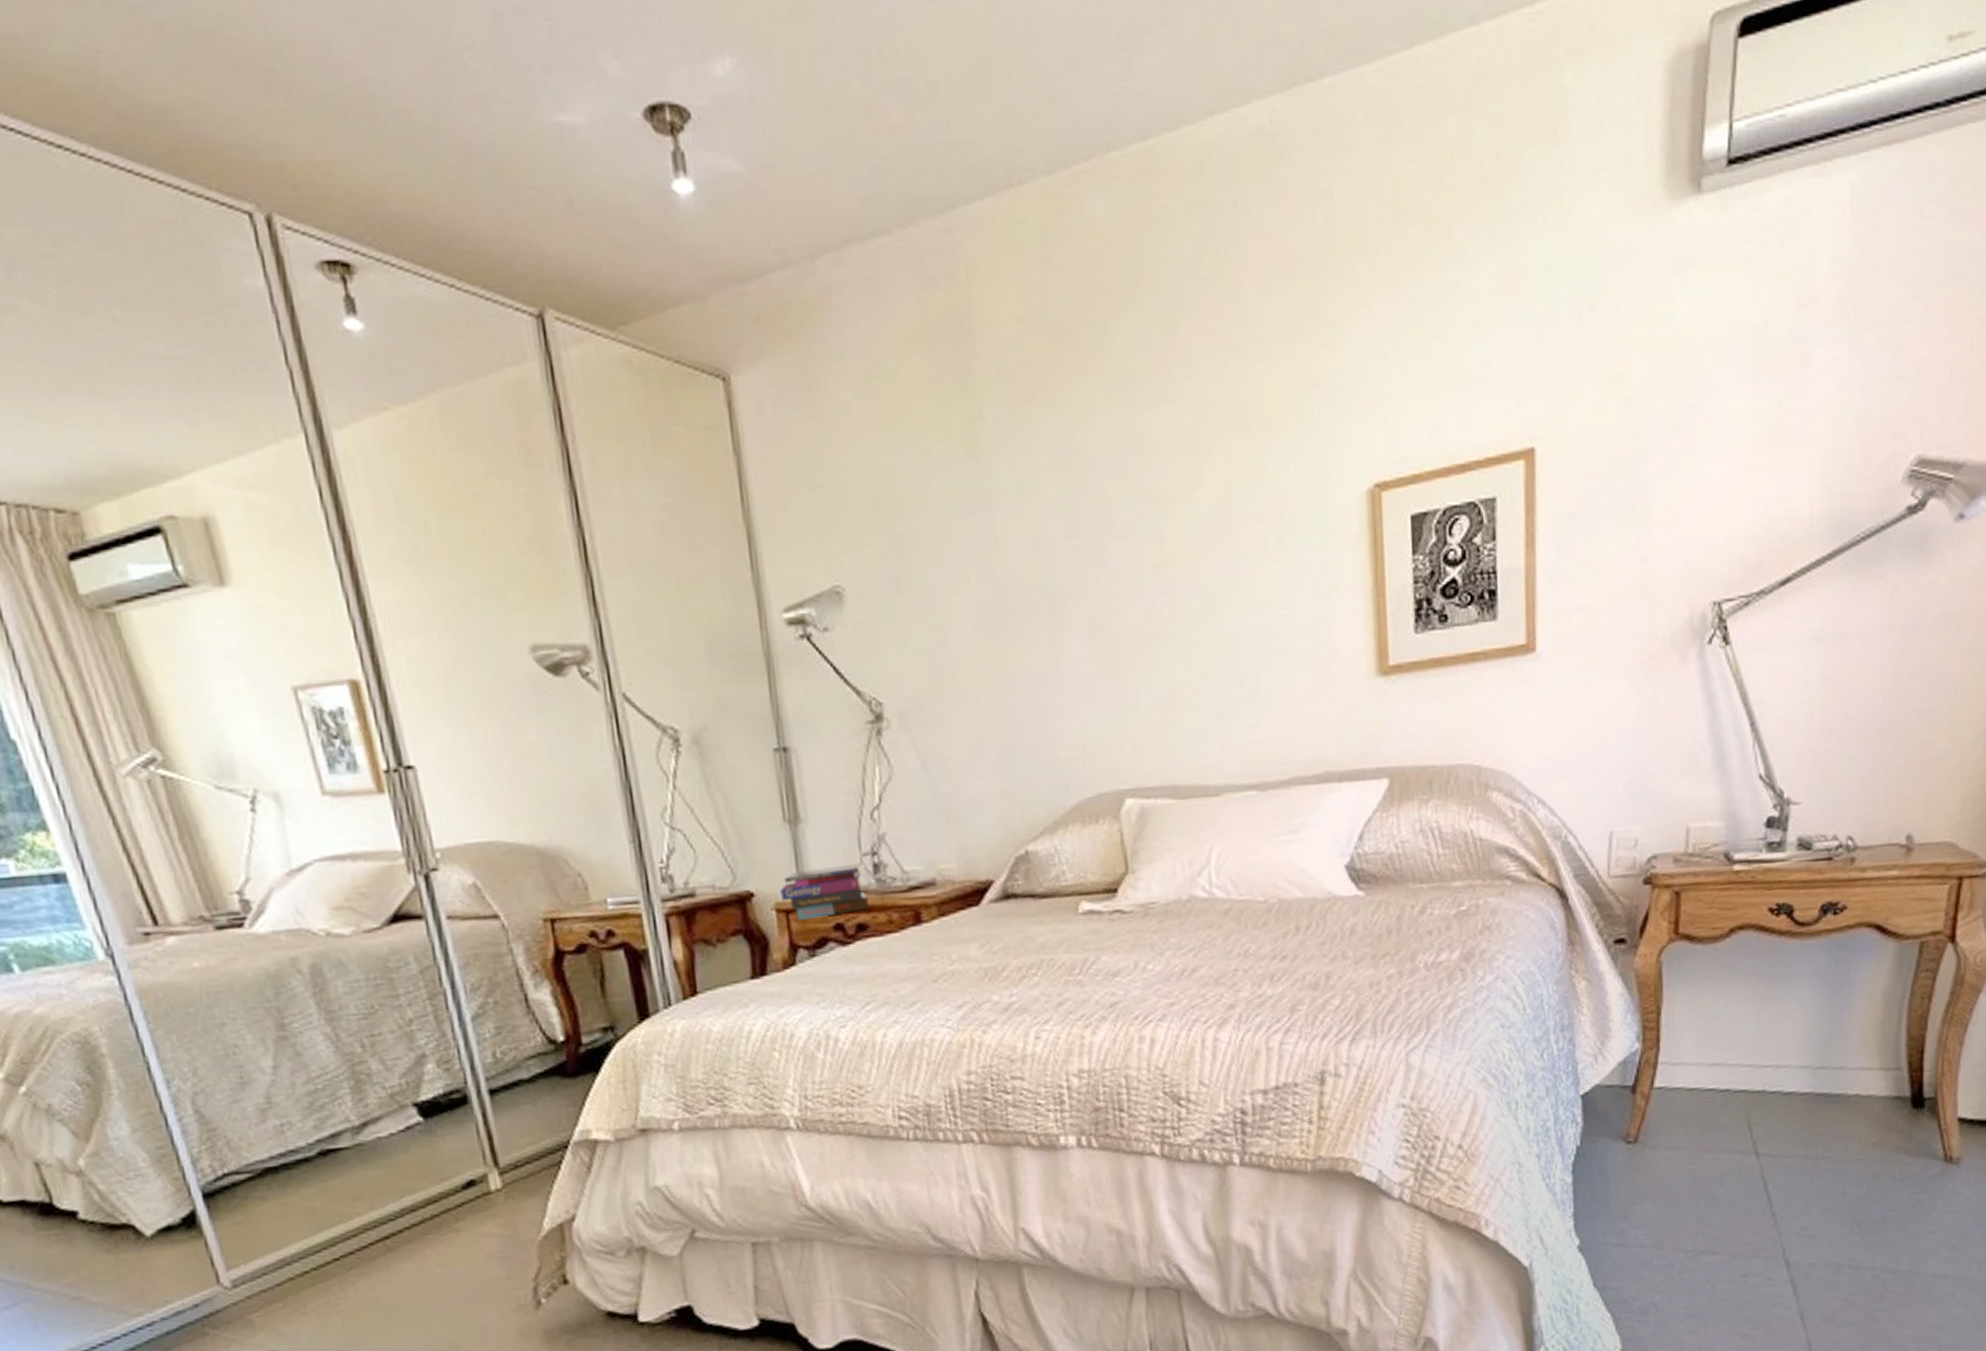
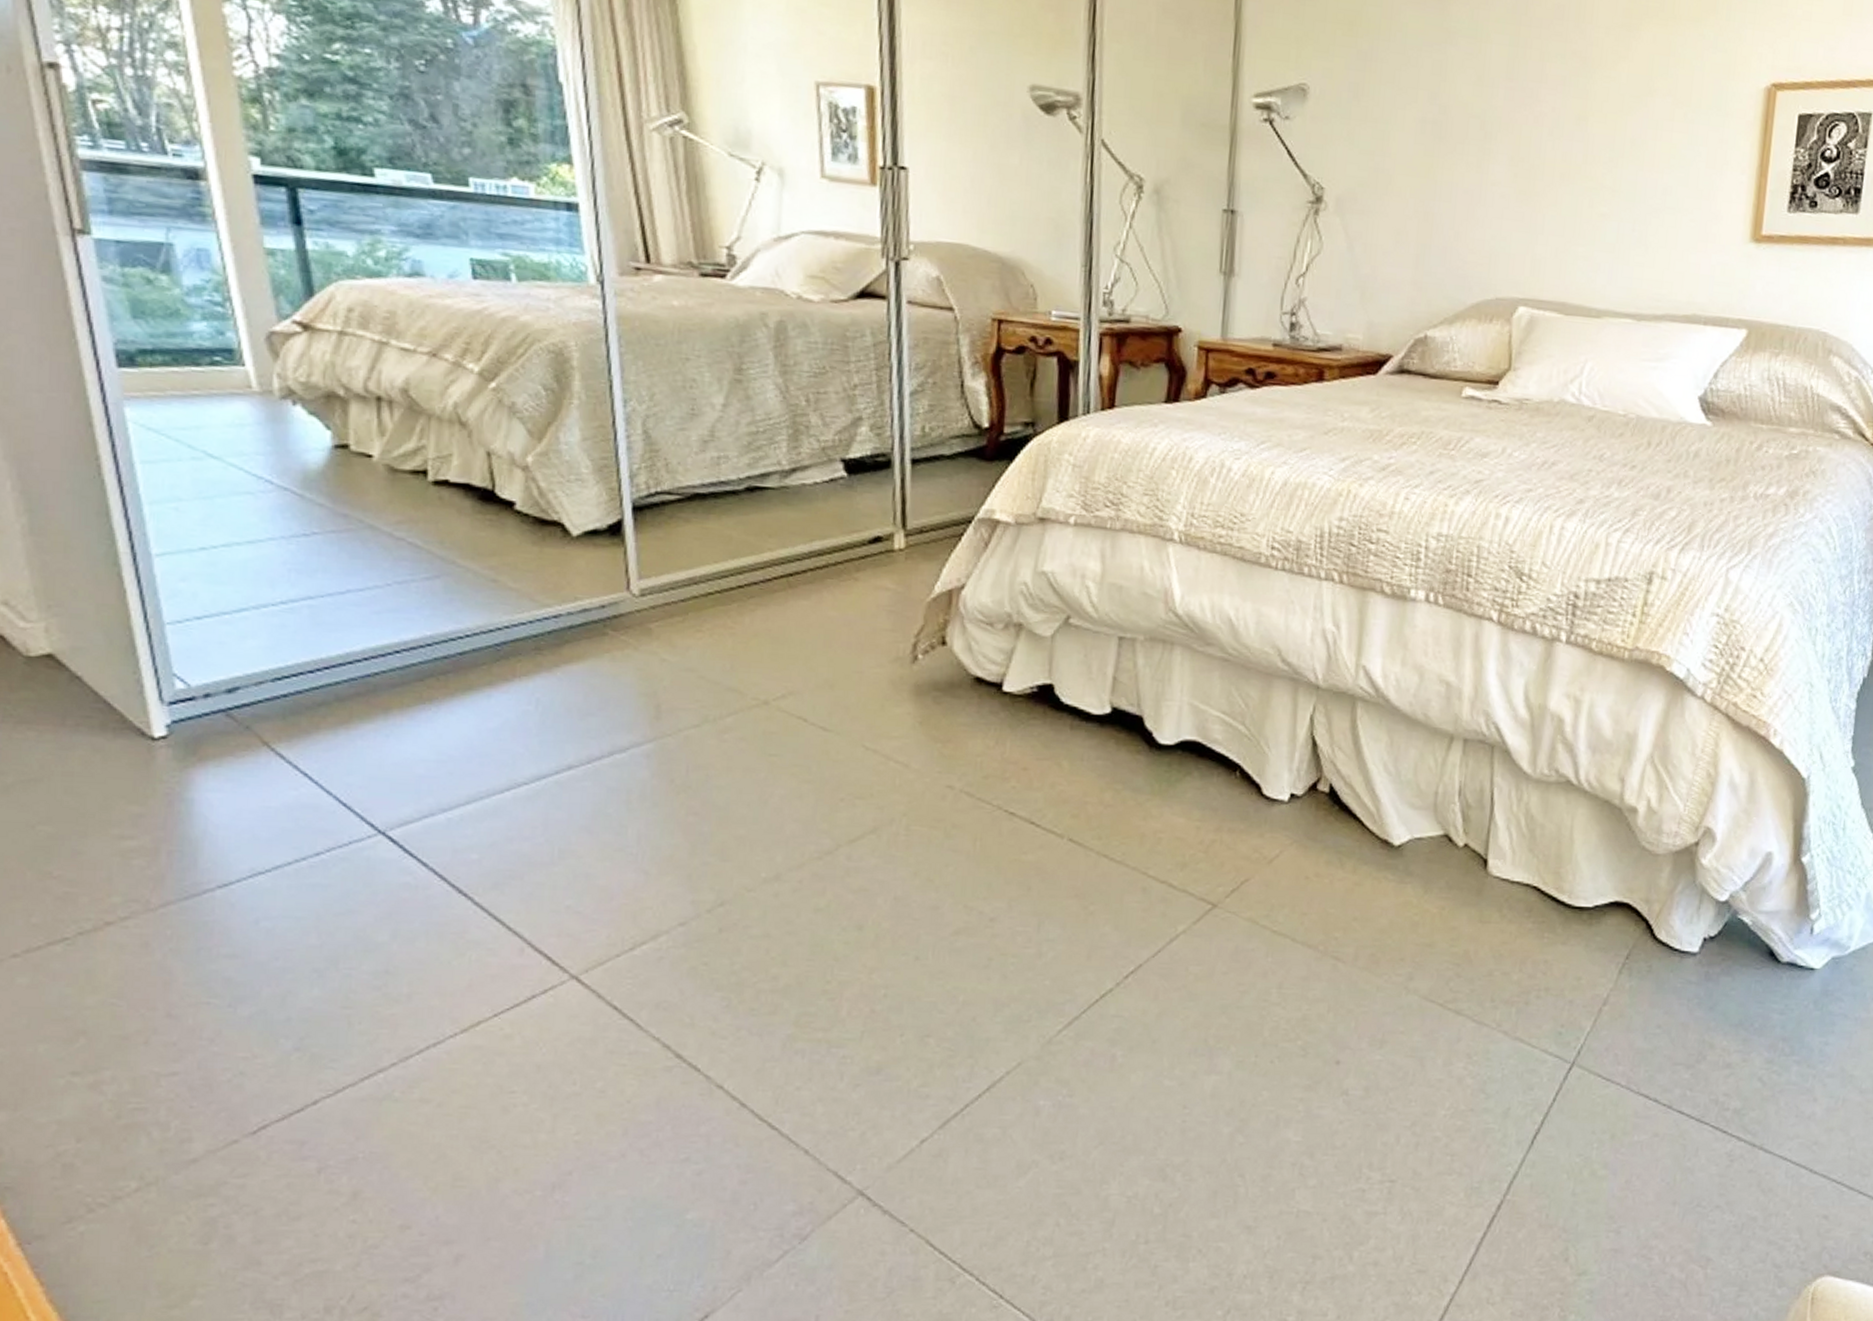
books: present [780,862,869,921] -> none [1204,317,1284,361]

